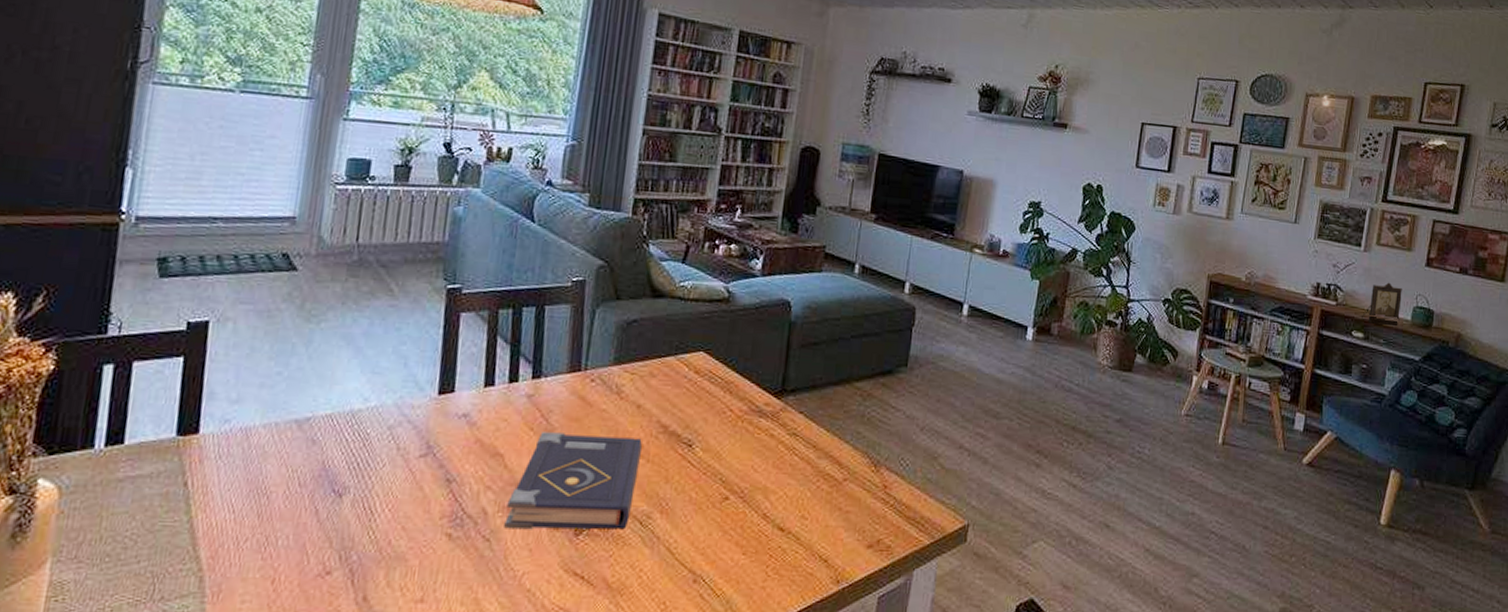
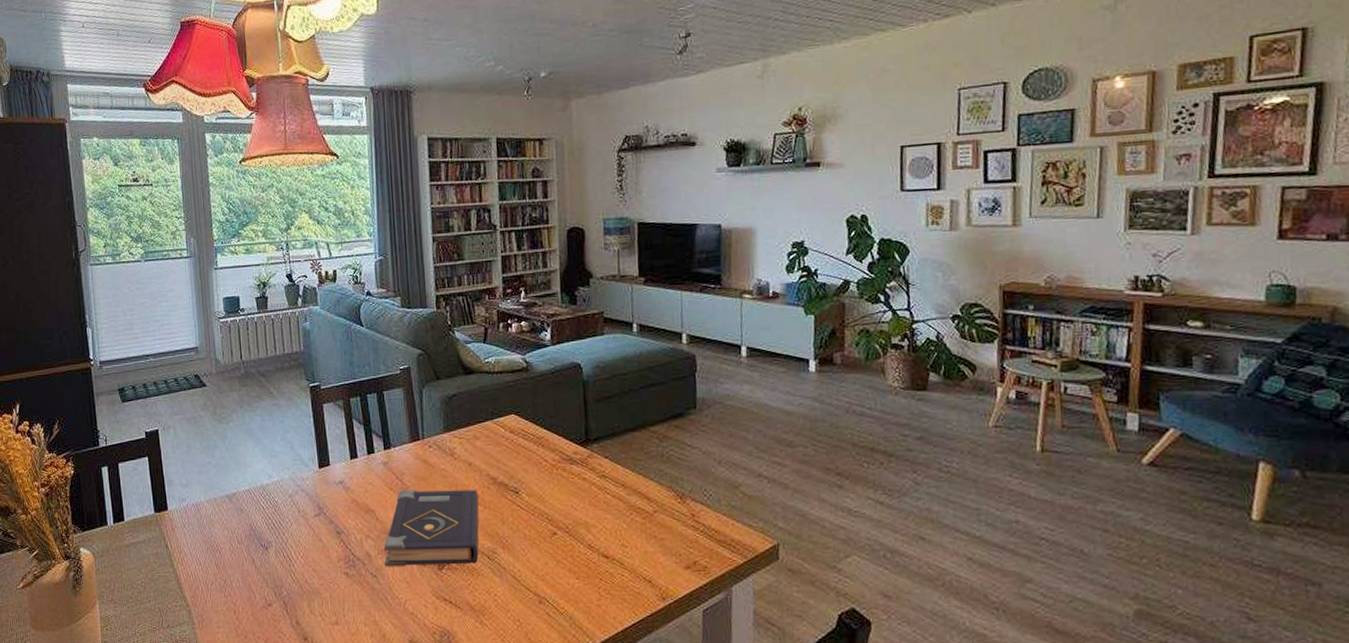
photo frame: present [1361,282,1402,327] -> none [1196,263,1250,311]

